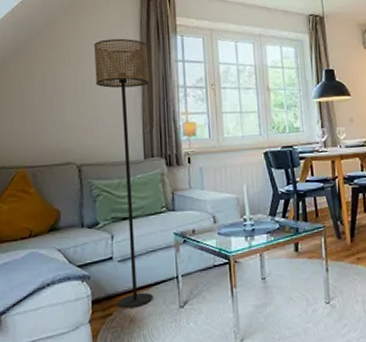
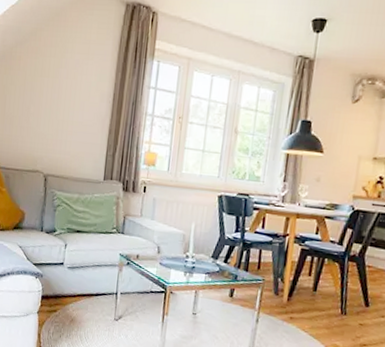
floor lamp: present [94,38,153,309] -> none [62,55,123,311]

